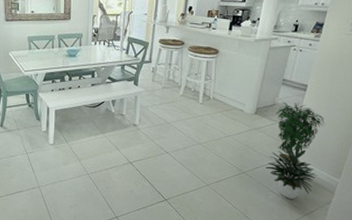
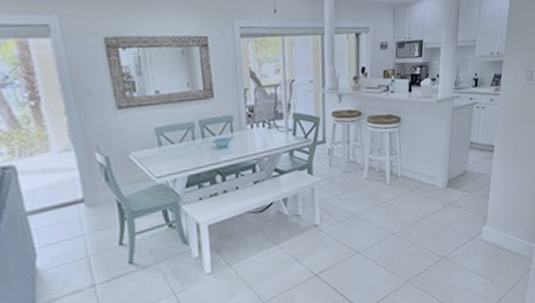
potted plant: present [266,101,325,200] -> none [465,165,515,277]

